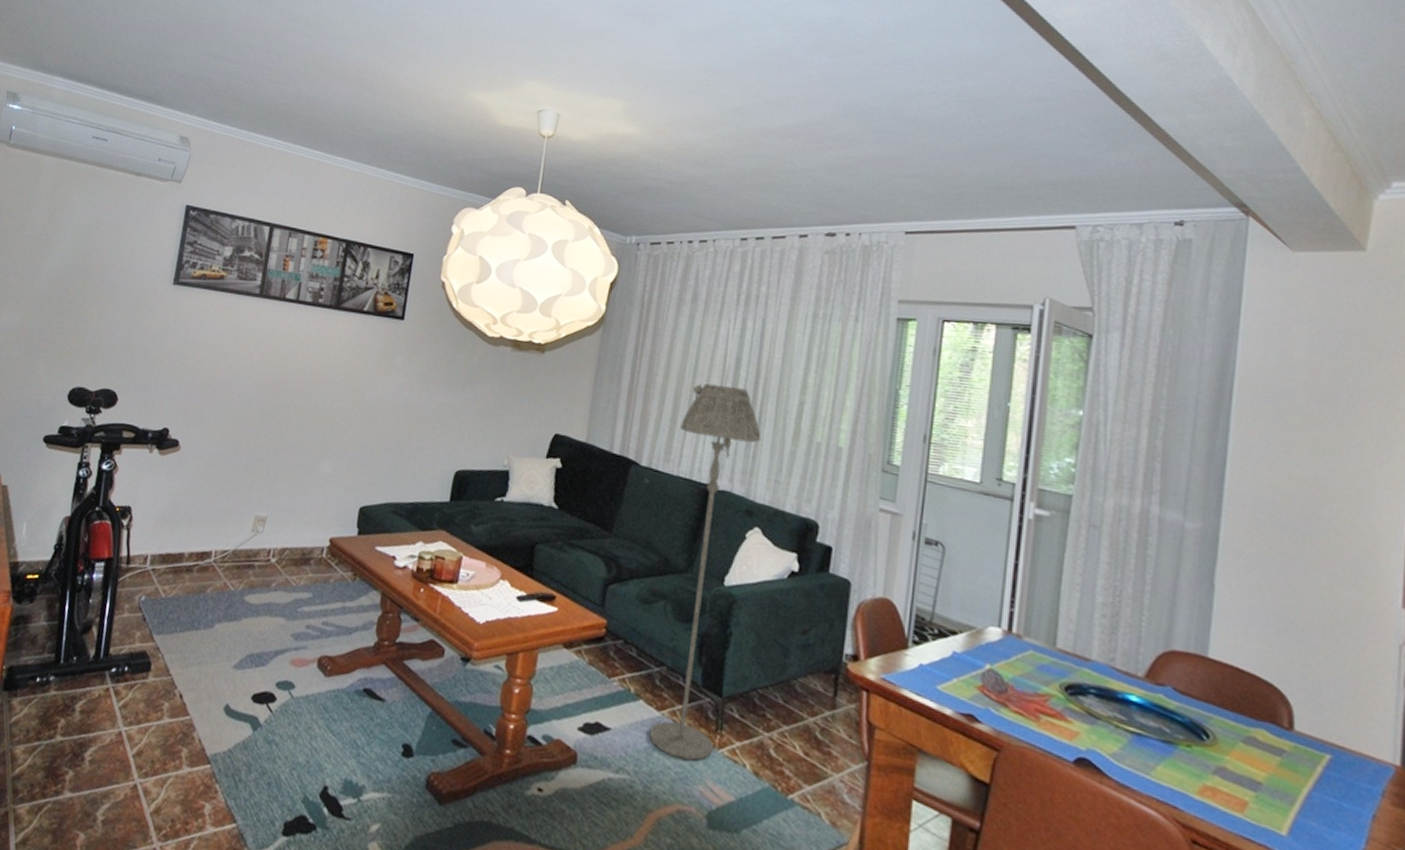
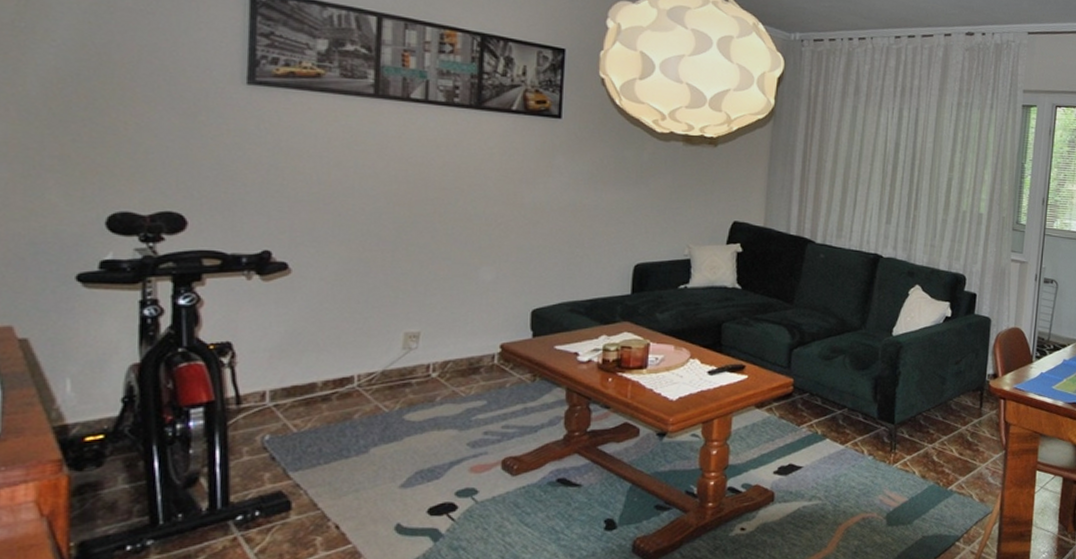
floor lamp: present [649,383,761,761] -> none [836,167,918,478]

